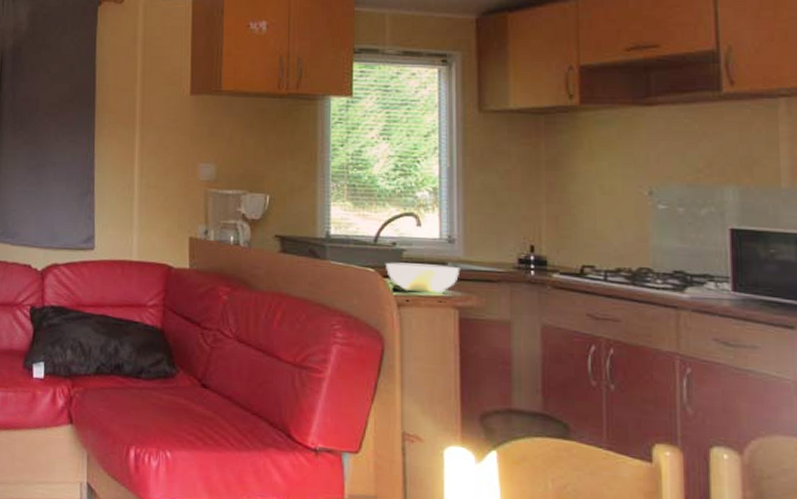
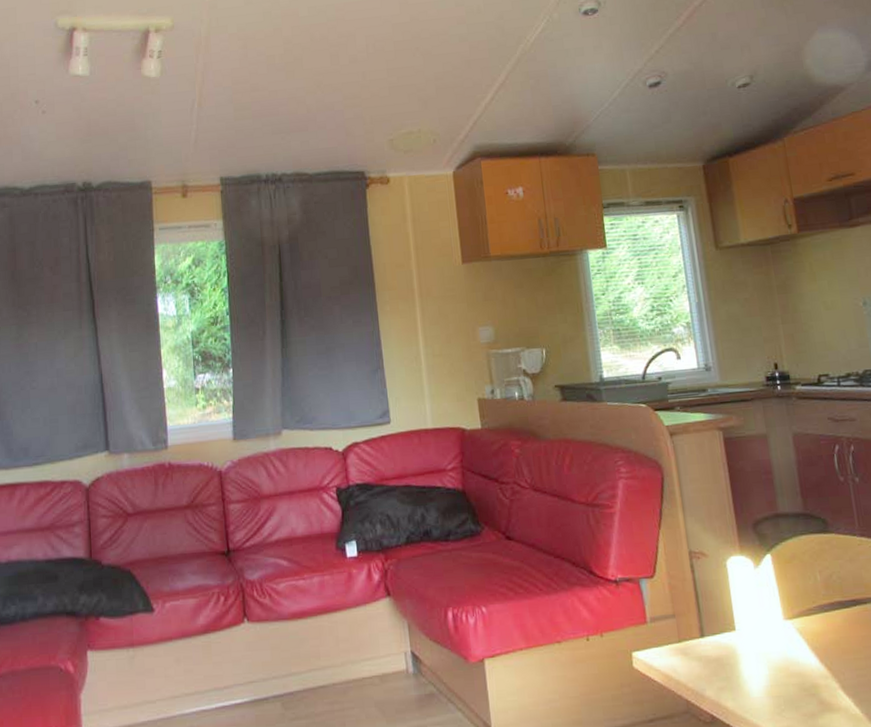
bowl: present [386,262,460,293] -> none [655,391,719,420]

